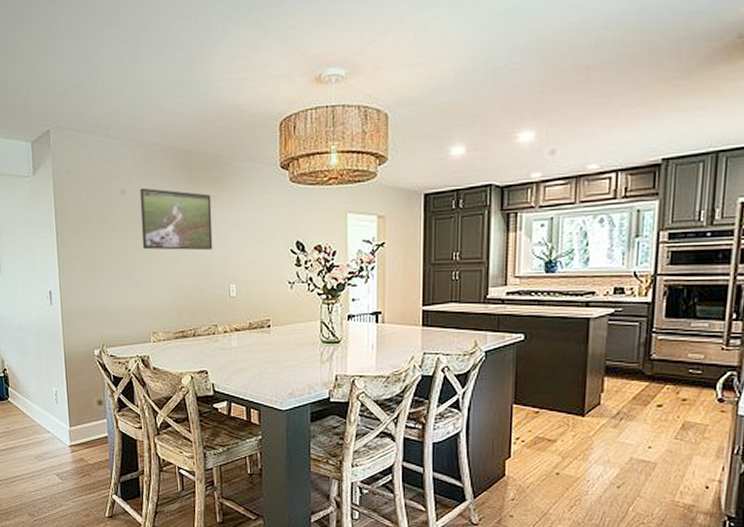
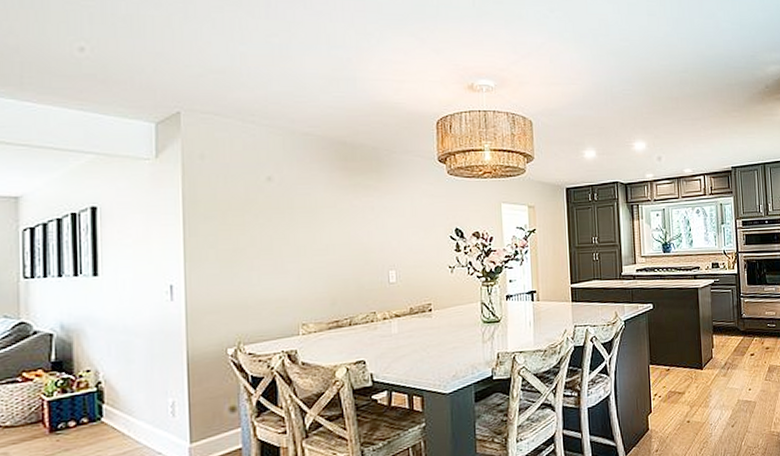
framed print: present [139,188,213,251] -> none [289,175,371,238]

